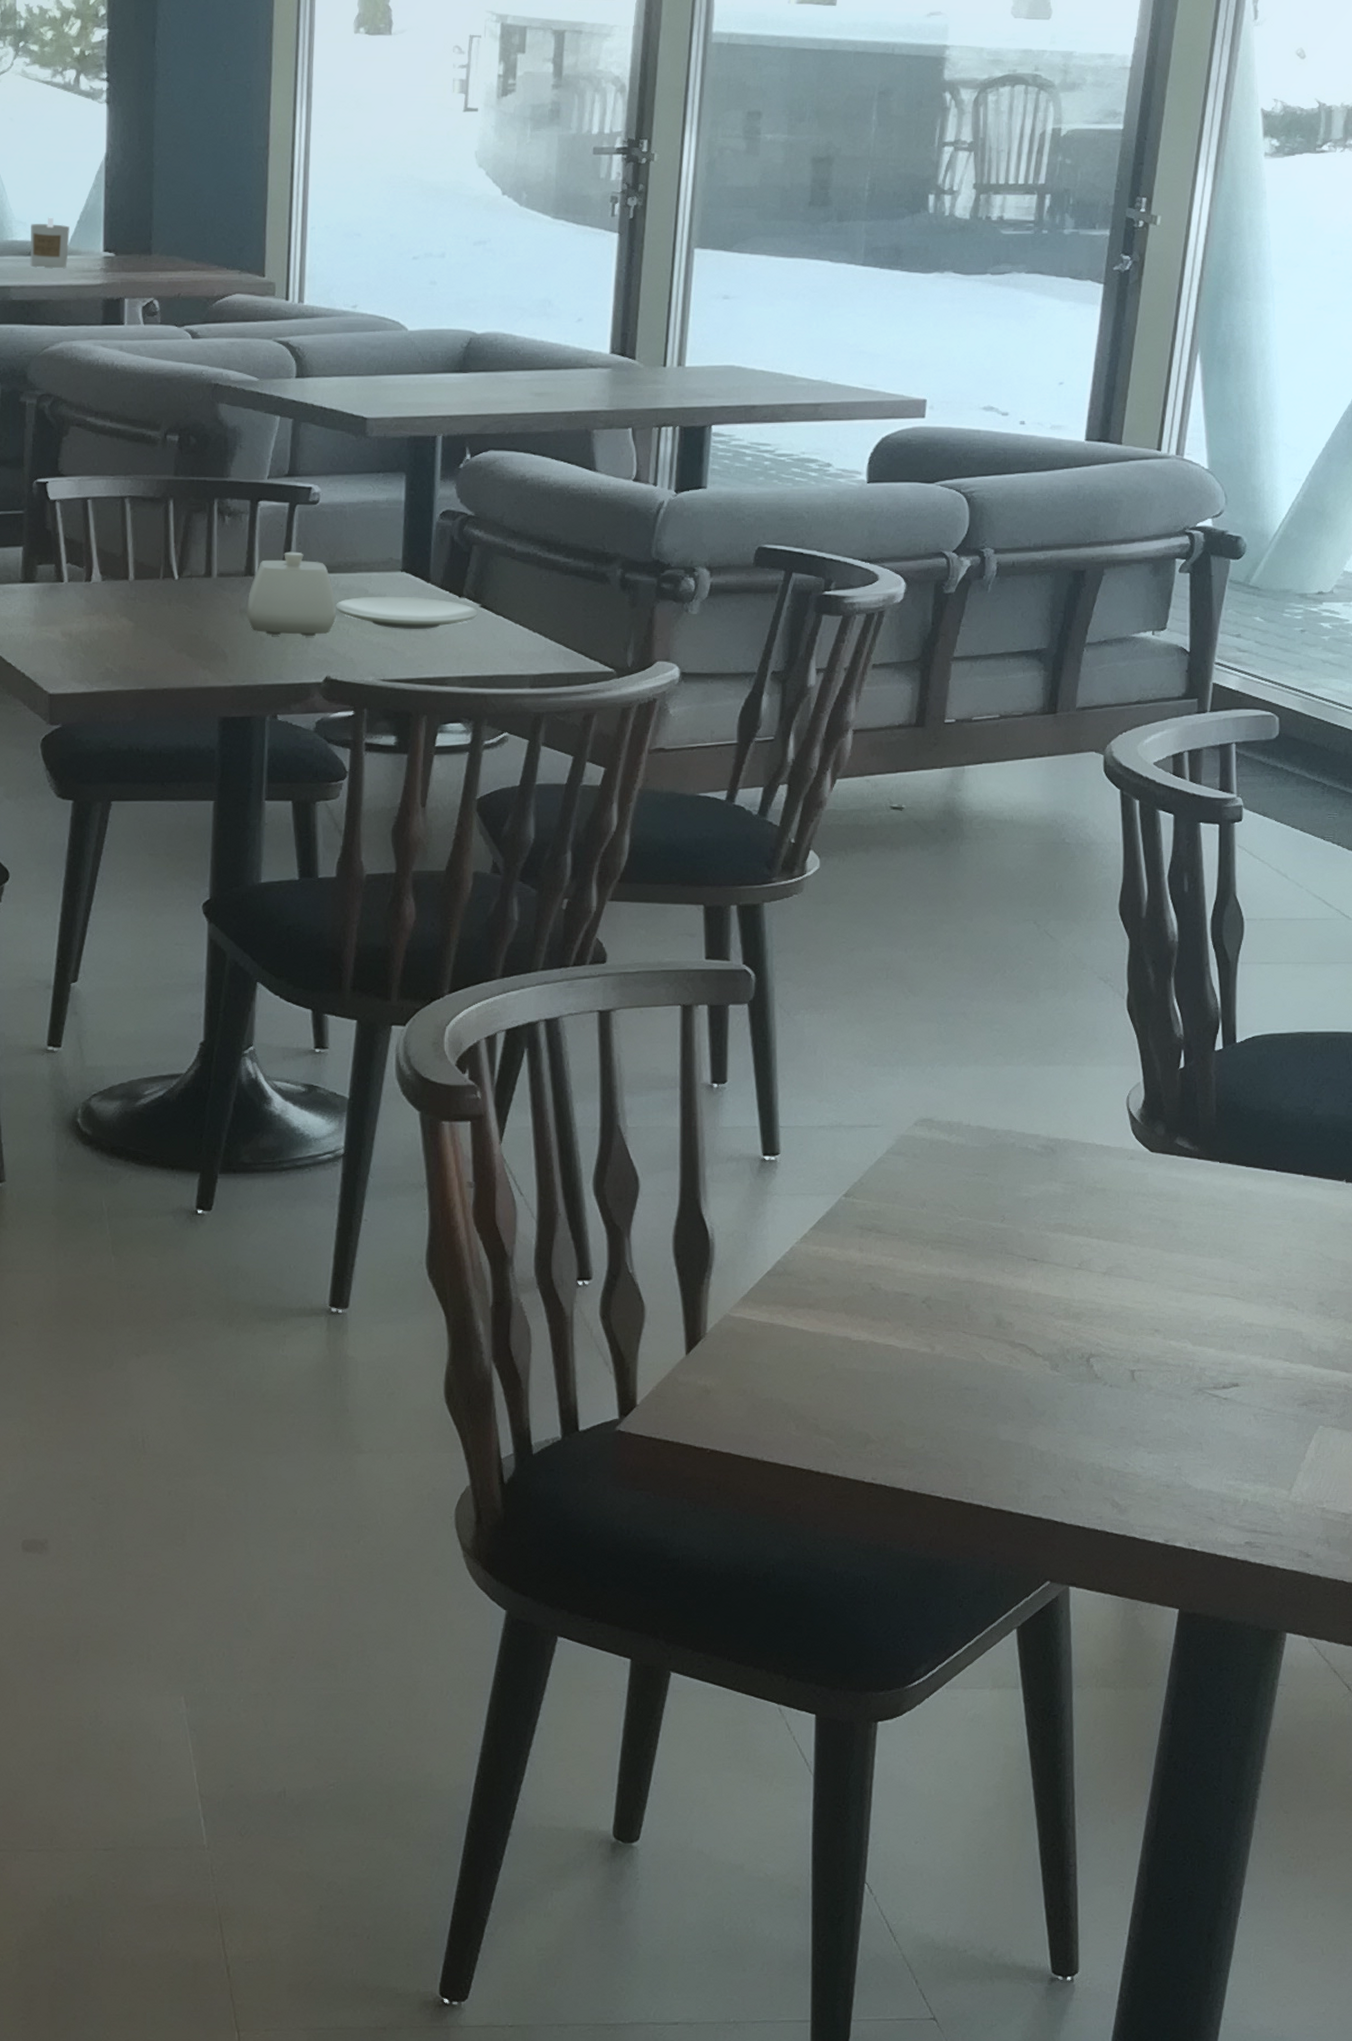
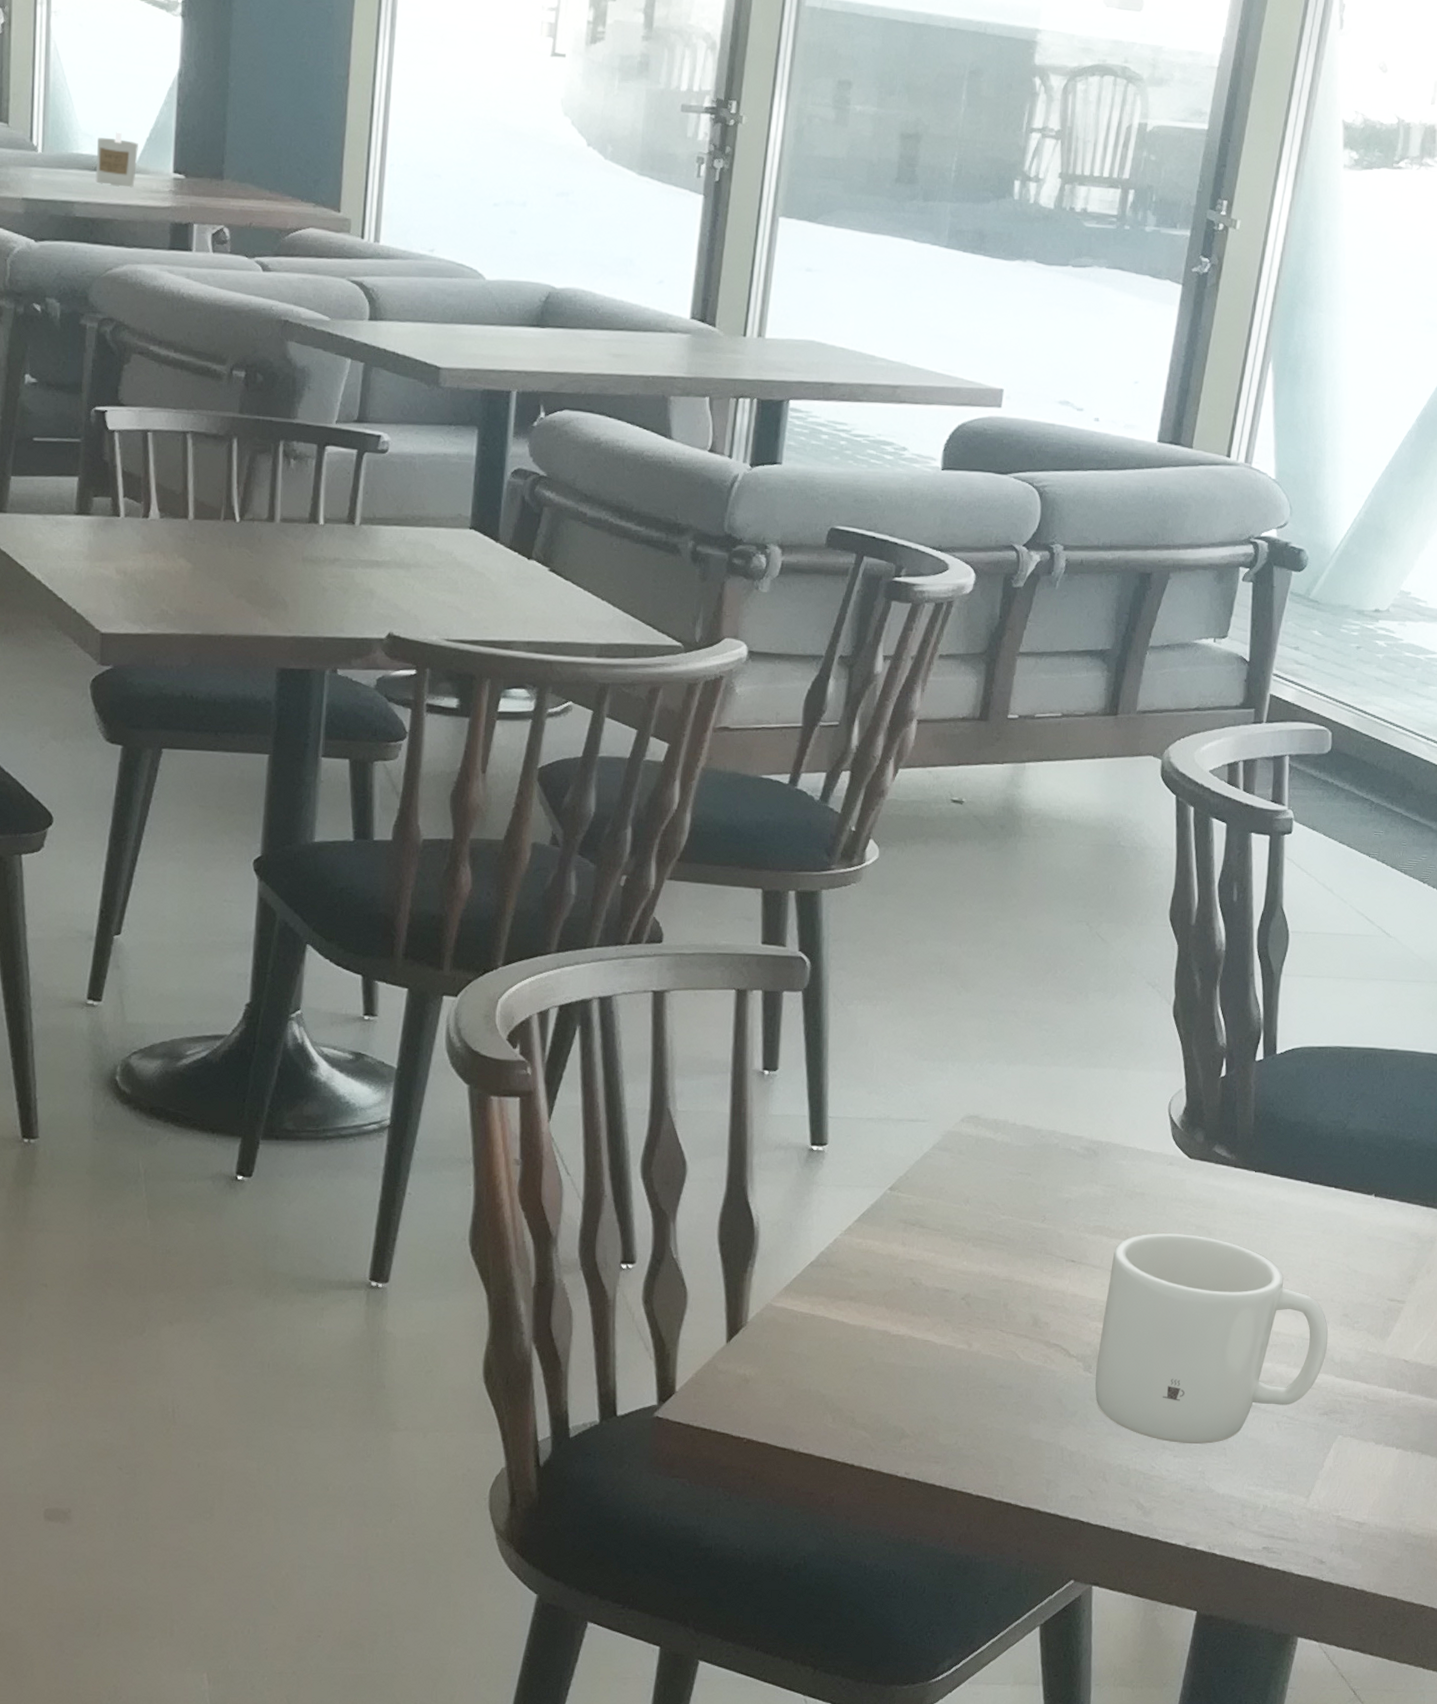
sugar bowl: present [245,551,336,636] -> none [308,500,402,590]
plate: present [336,596,478,629] -> none [401,552,546,590]
mug: none [1064,1227,1304,1440] -> present [1095,1232,1329,1445]

